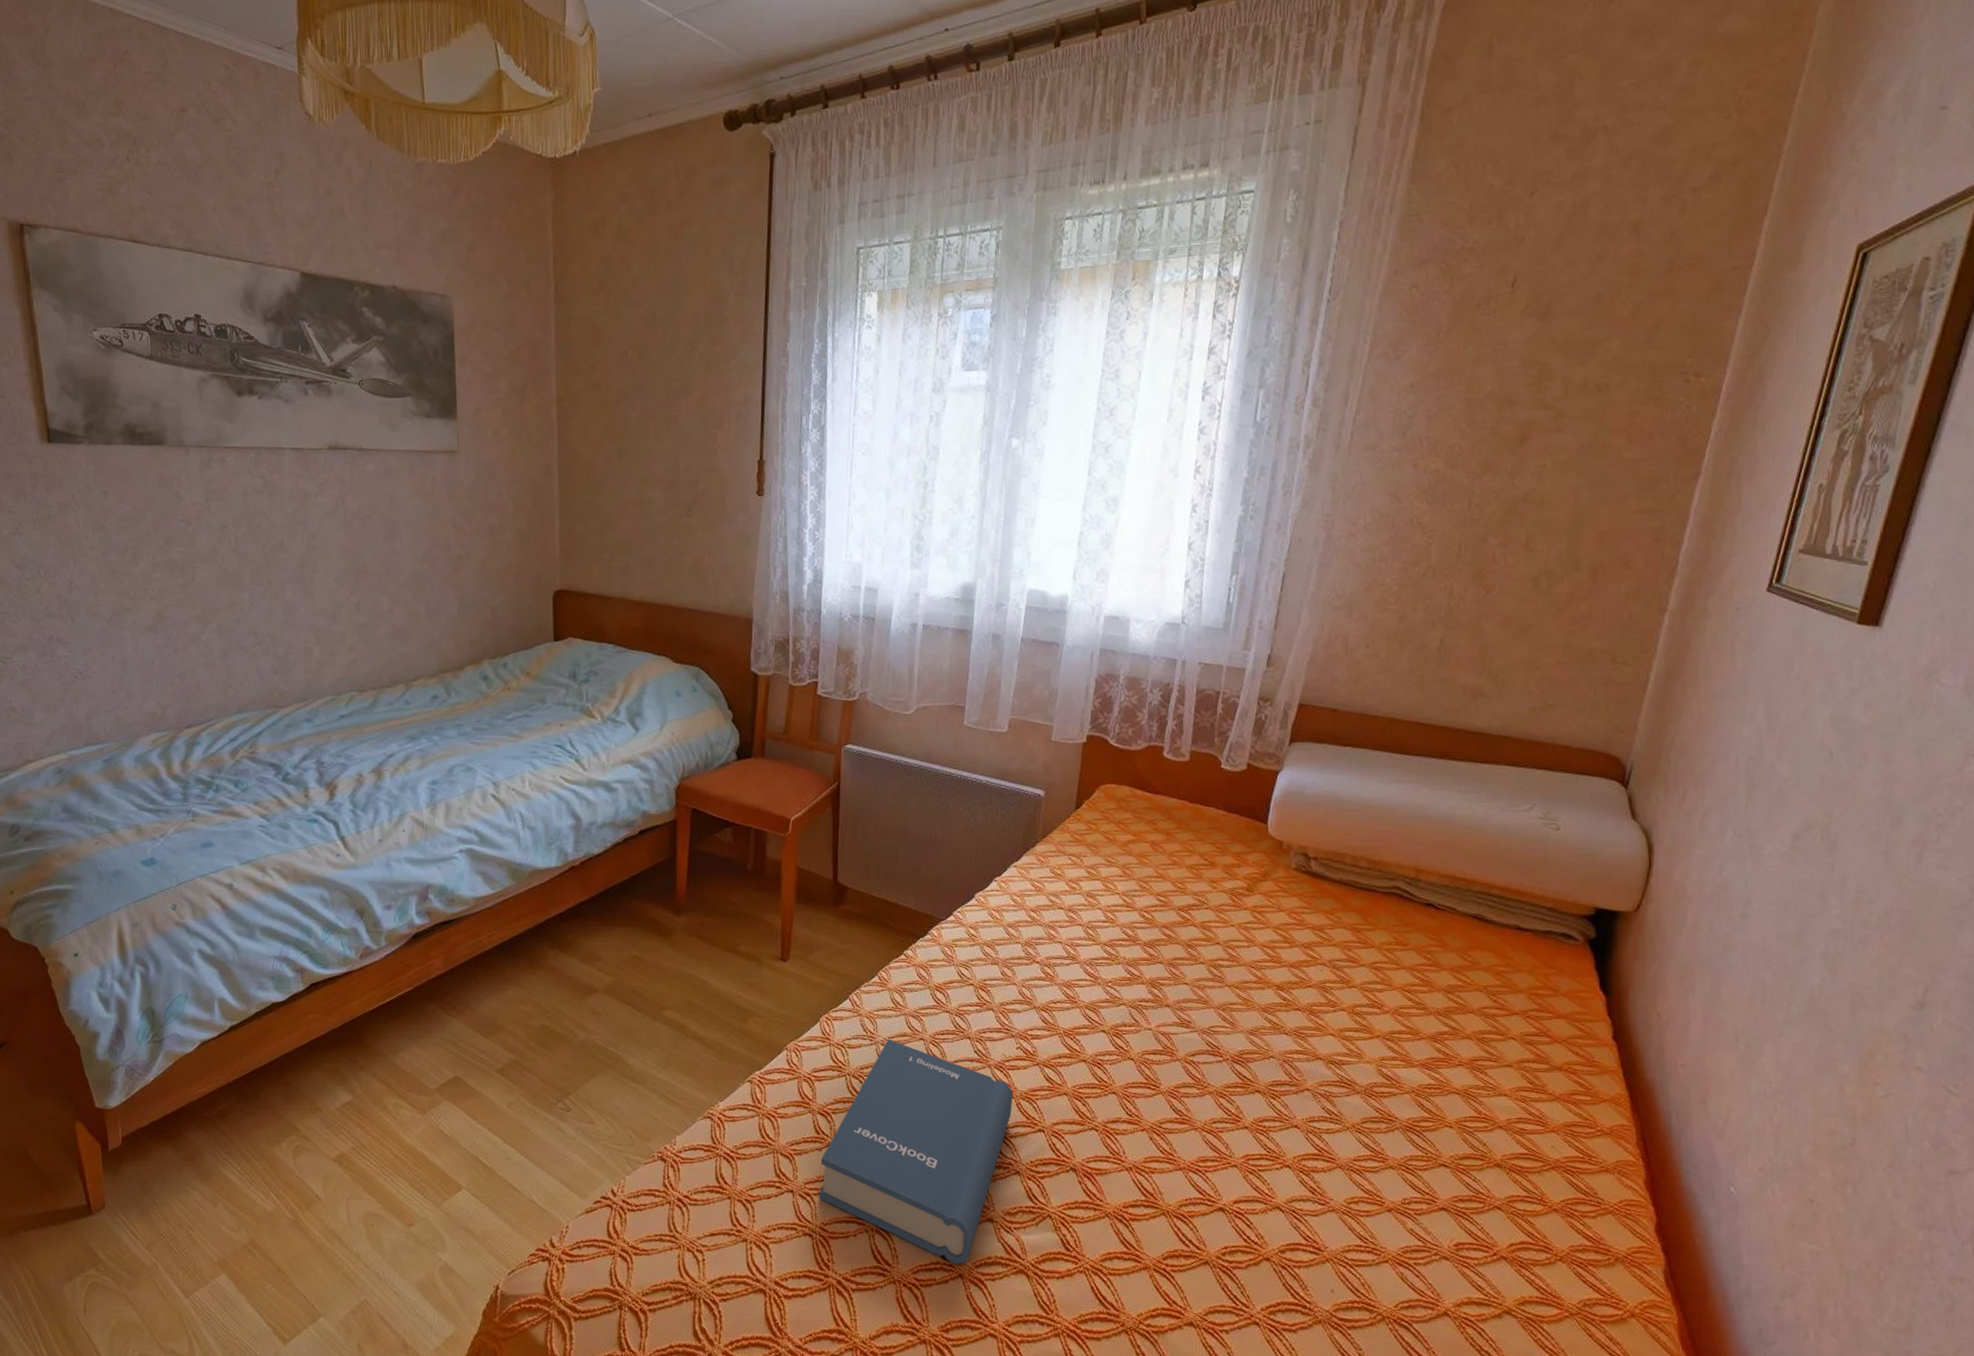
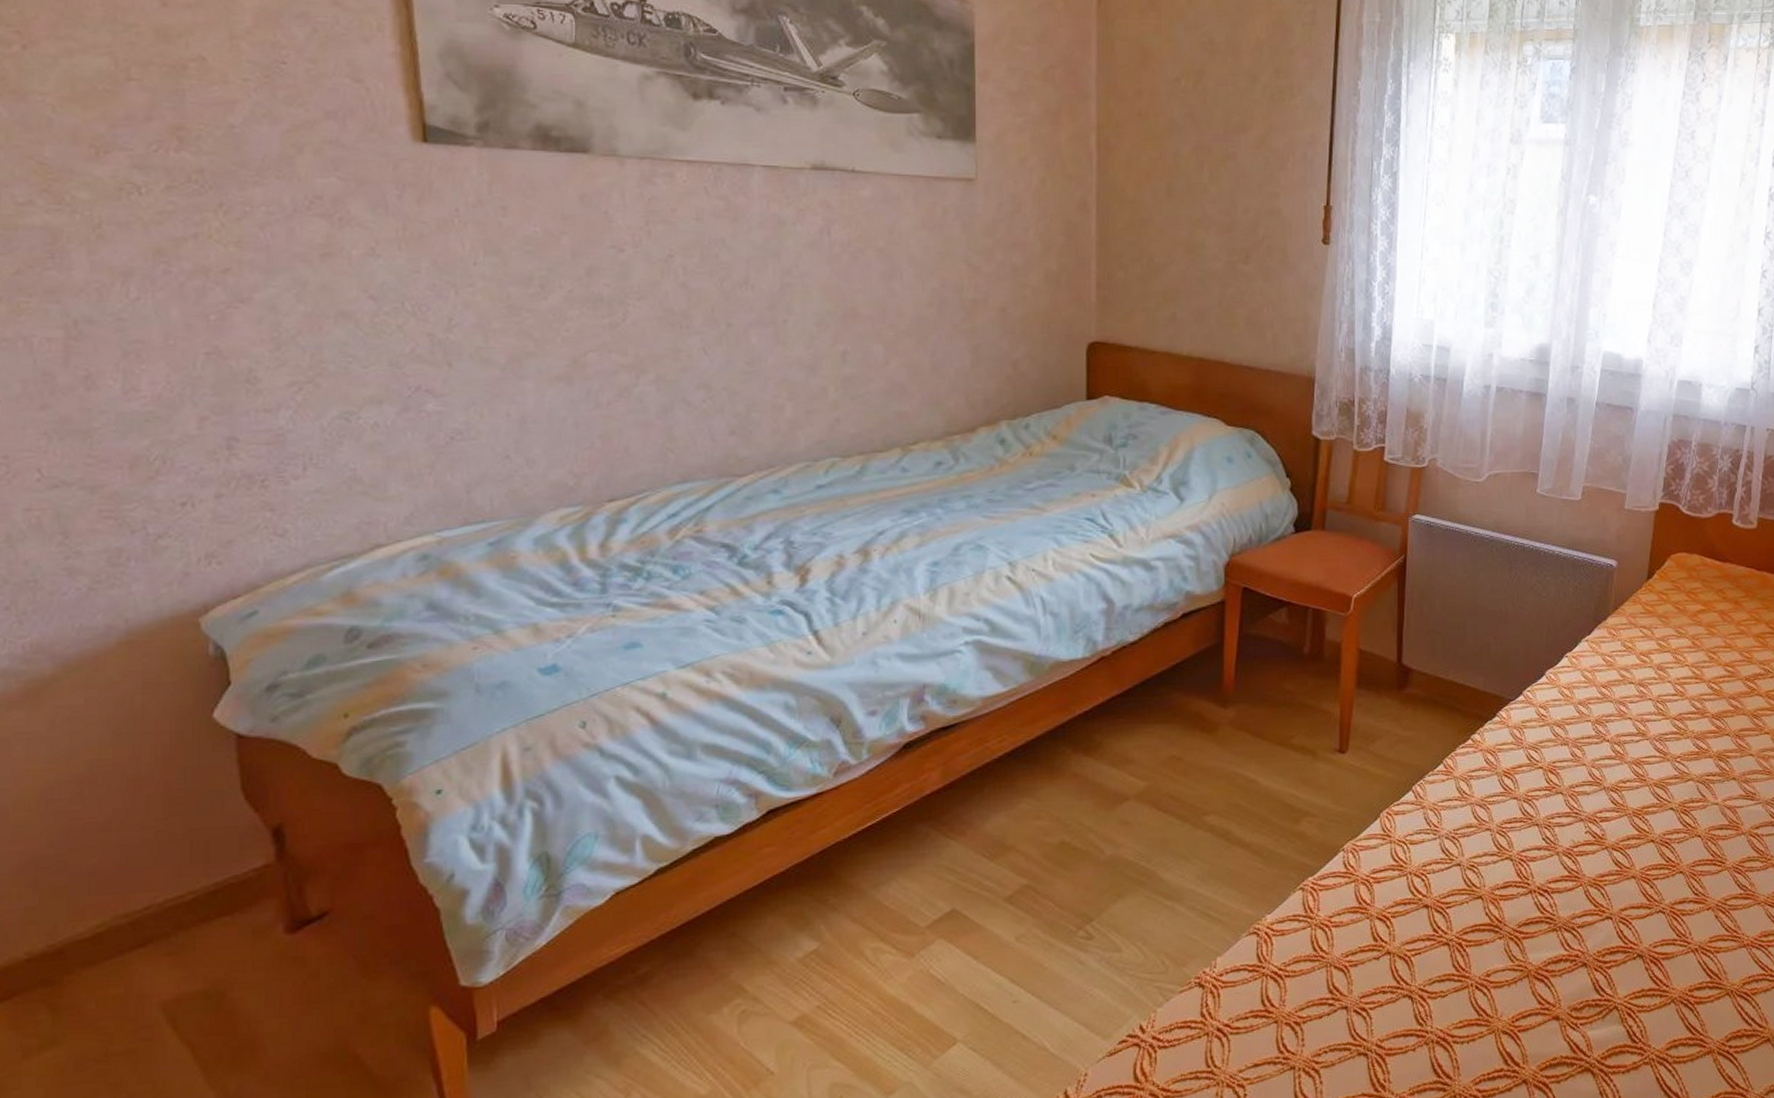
hardback book: present [819,1039,1014,1265] -> none [1375,831,1582,1070]

